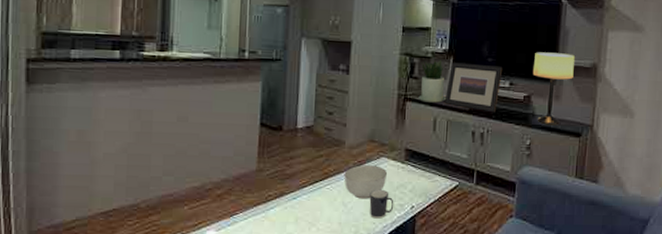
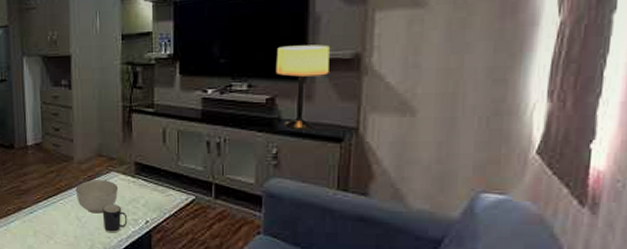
planter: present [418,60,447,103] -> none [144,66,175,113]
picture frame: present [444,62,503,113] -> none [173,66,238,120]

